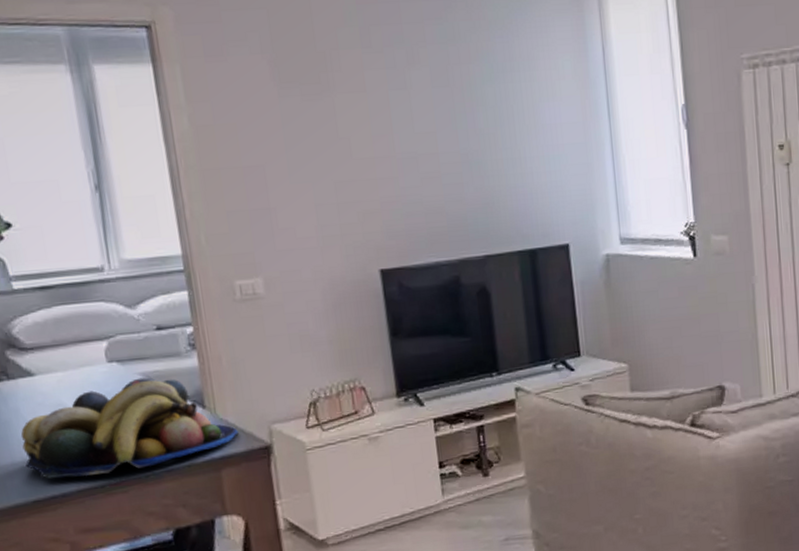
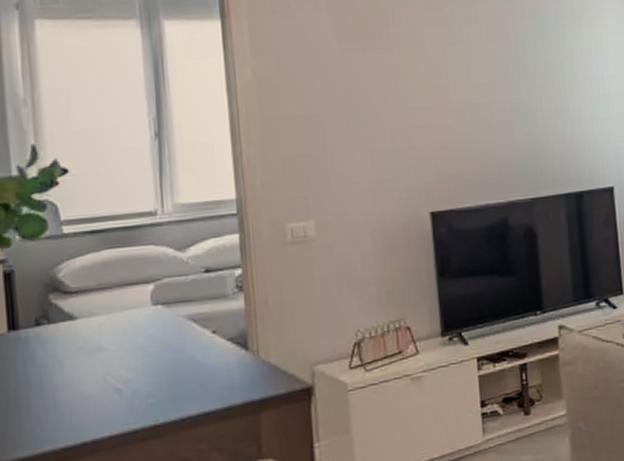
fruit bowl: present [20,377,238,480] -> none [56,319,280,426]

